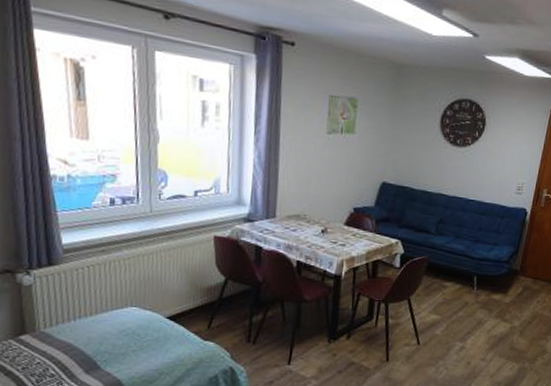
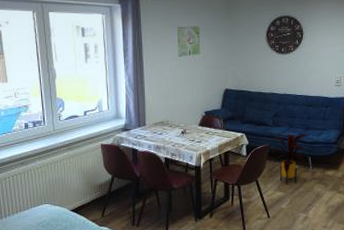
house plant: none [428,246,477,306] -> present [269,134,310,184]

